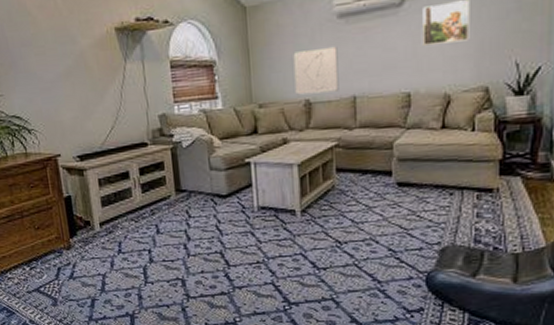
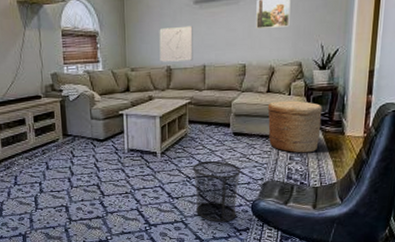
waste bin: none [343,219,409,300] -> present [192,160,241,222]
basket: none [443,138,521,208] -> present [267,100,322,153]

